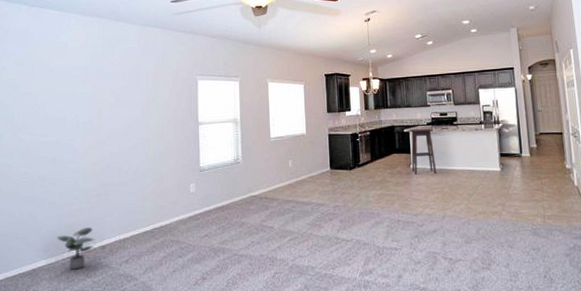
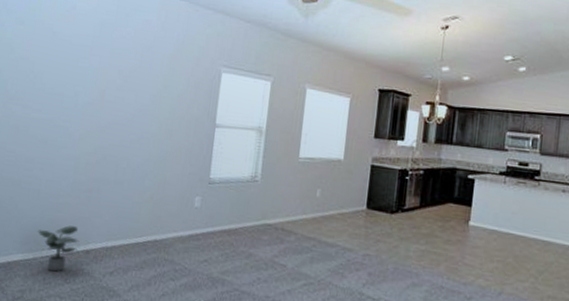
bar stool: present [409,129,437,175] -> none [469,176,506,238]

